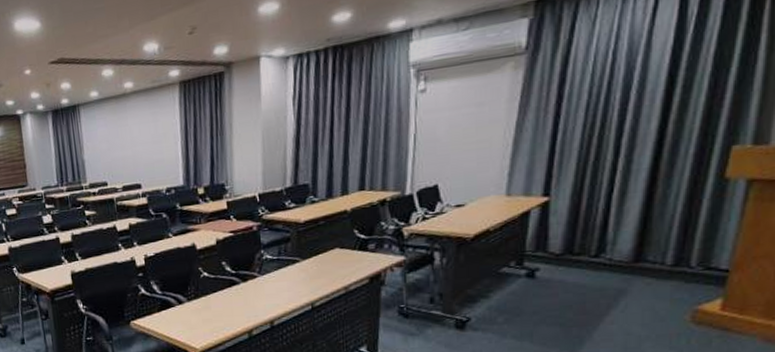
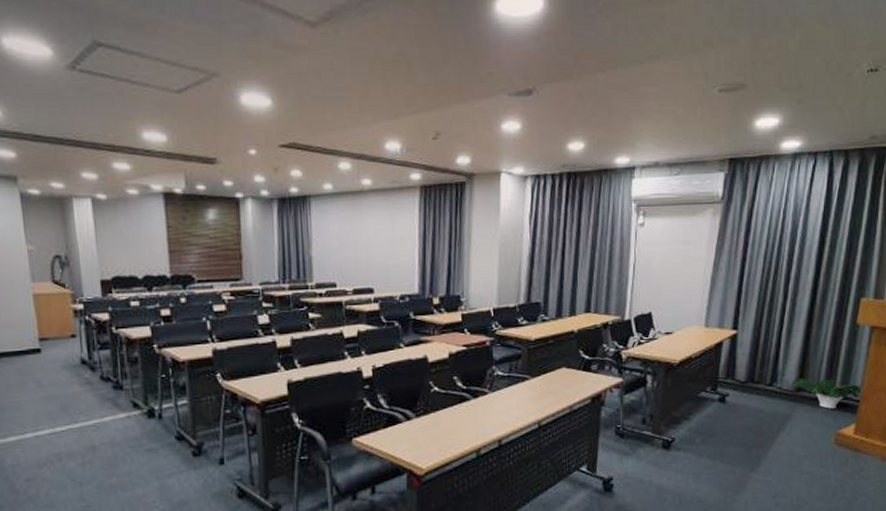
potted plant: none [626,246,733,281] -> present [791,378,862,409]

